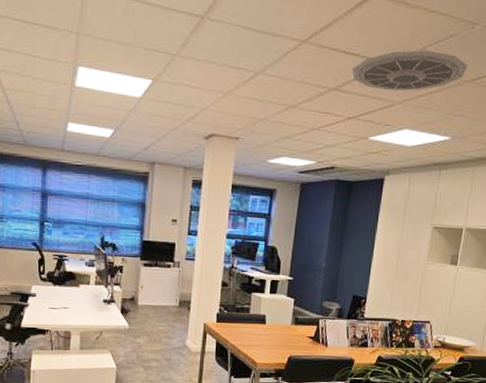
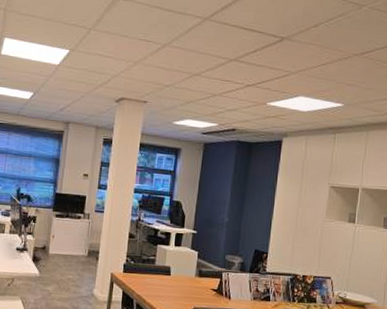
ceiling vent: present [352,50,468,91] -> none [250,27,356,63]

